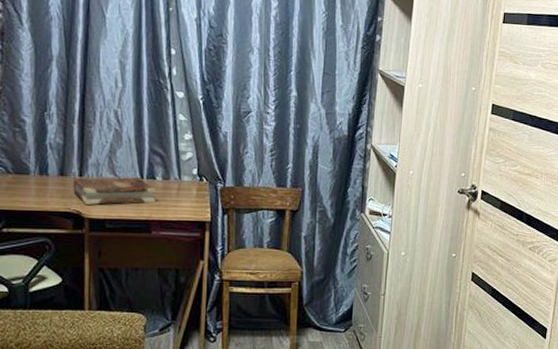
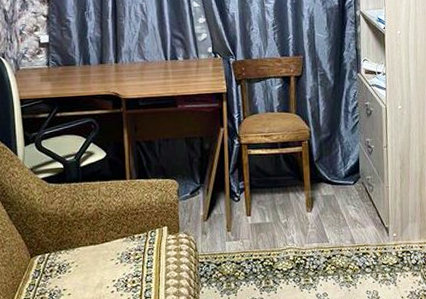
book: present [73,177,156,205] -> none [111,59,179,87]

